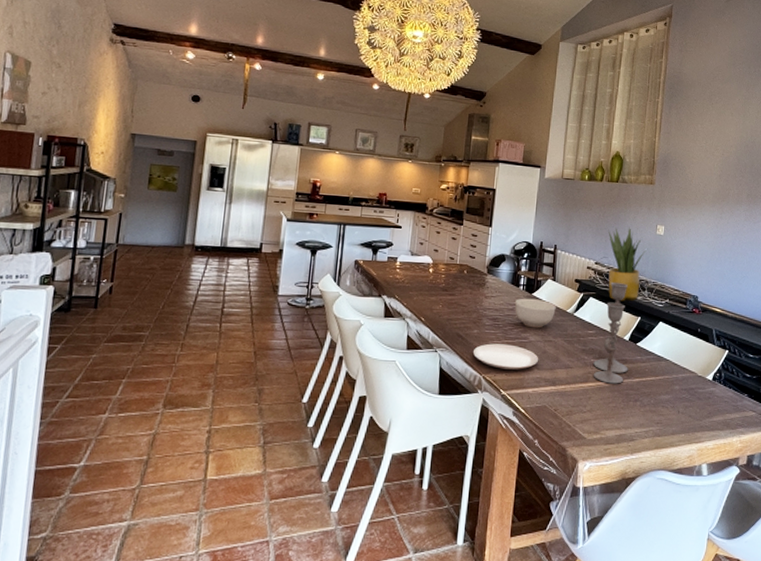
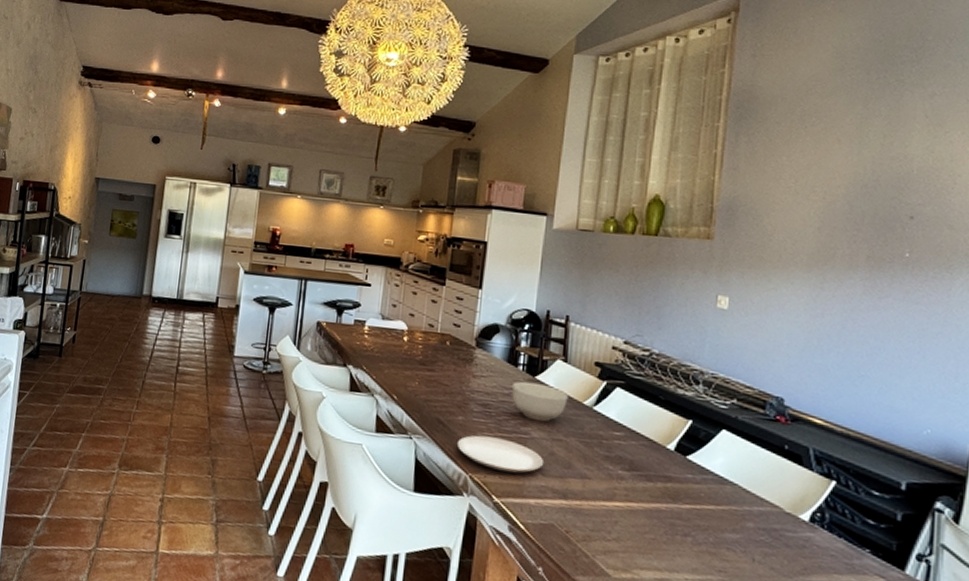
candlestick: present [593,282,628,384] -> none [621,370,674,509]
planter: present [608,226,646,302] -> none [643,295,700,399]

